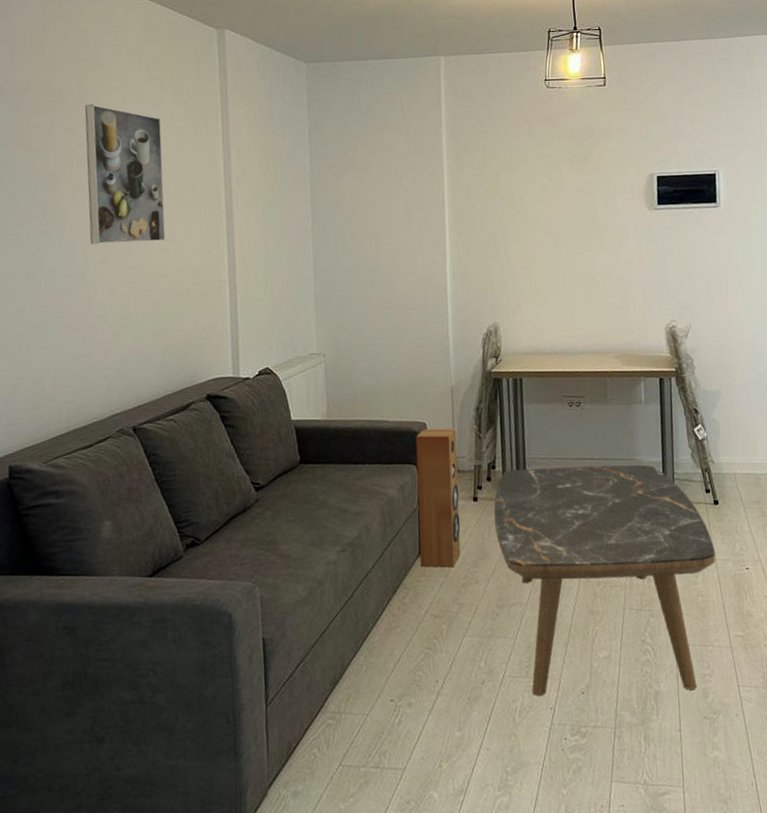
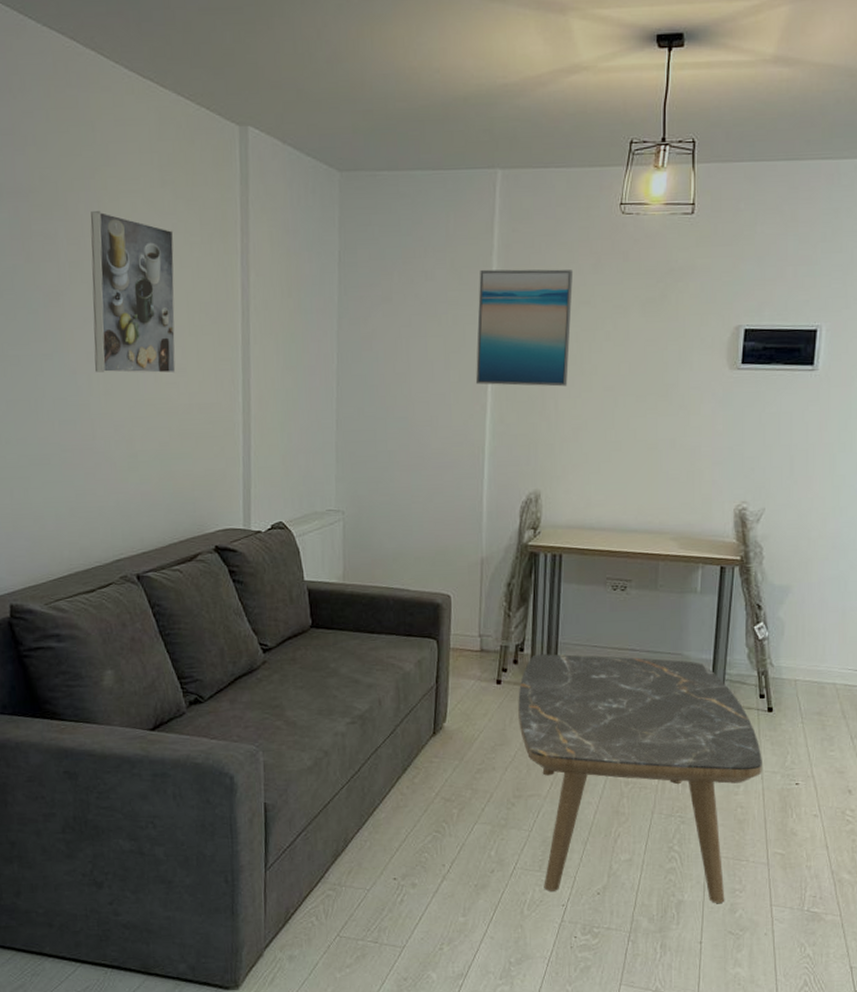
speaker: present [415,428,461,568] -> none [434,602,484,752]
wall art: none [431,135,514,235] -> present [475,269,574,387]

